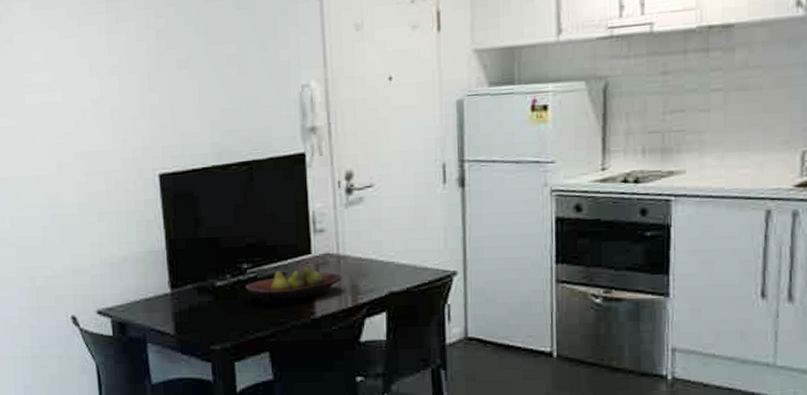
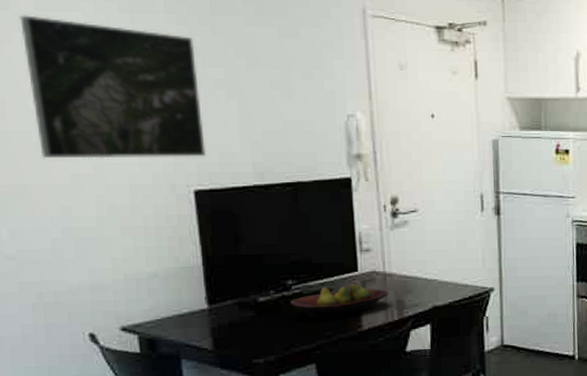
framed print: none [19,15,171,151] -> present [20,15,207,159]

